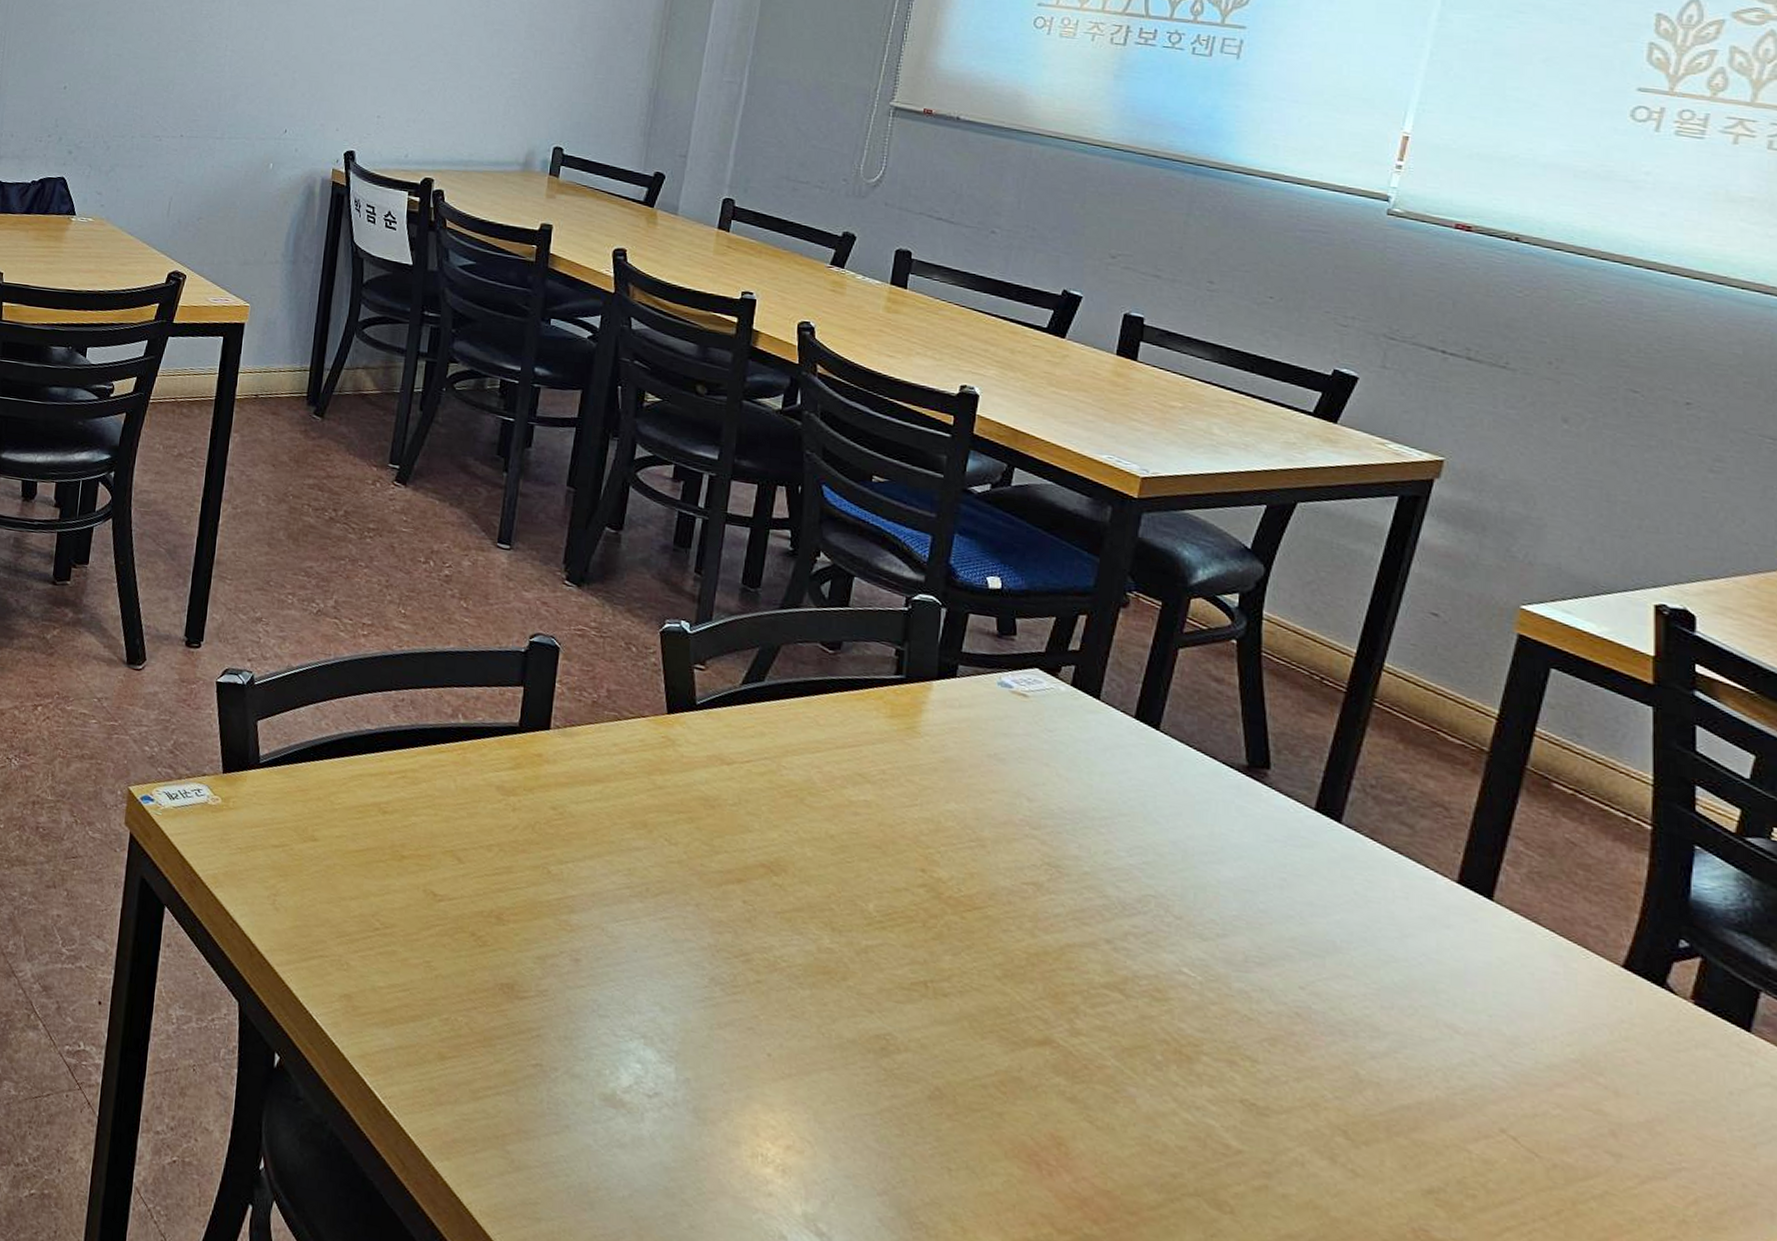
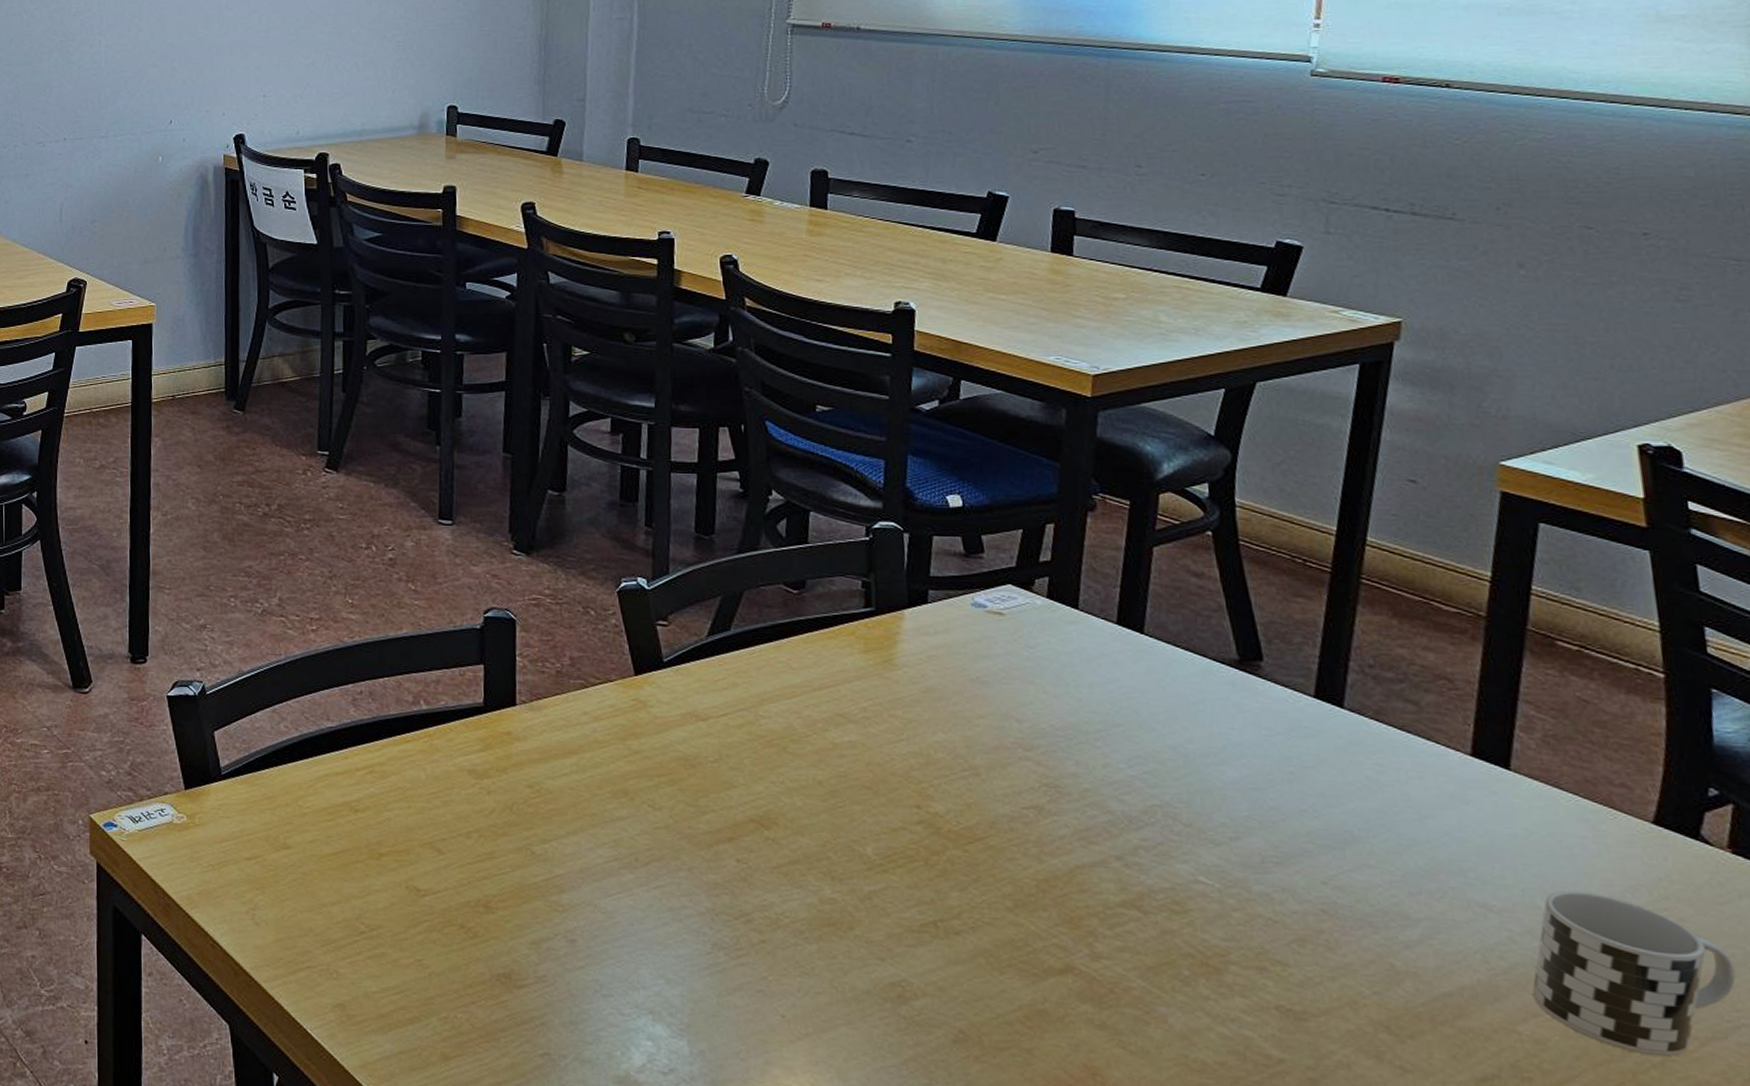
cup: none [1487,1020,1683,1191] -> present [1532,890,1736,1057]

